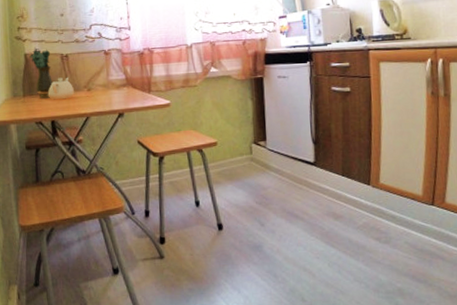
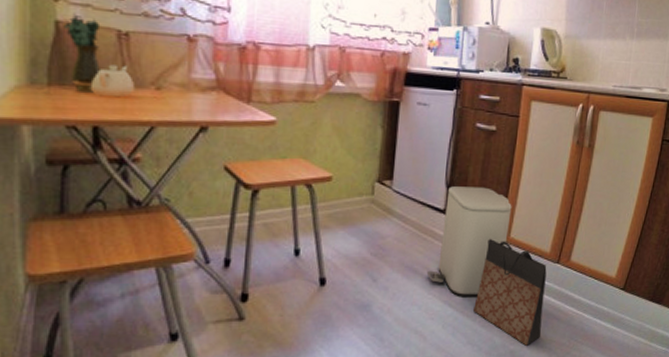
pedal bin: none [306,140,378,239] -> present [426,186,512,297]
bag: none [355,185,428,284] -> present [473,238,547,346]

